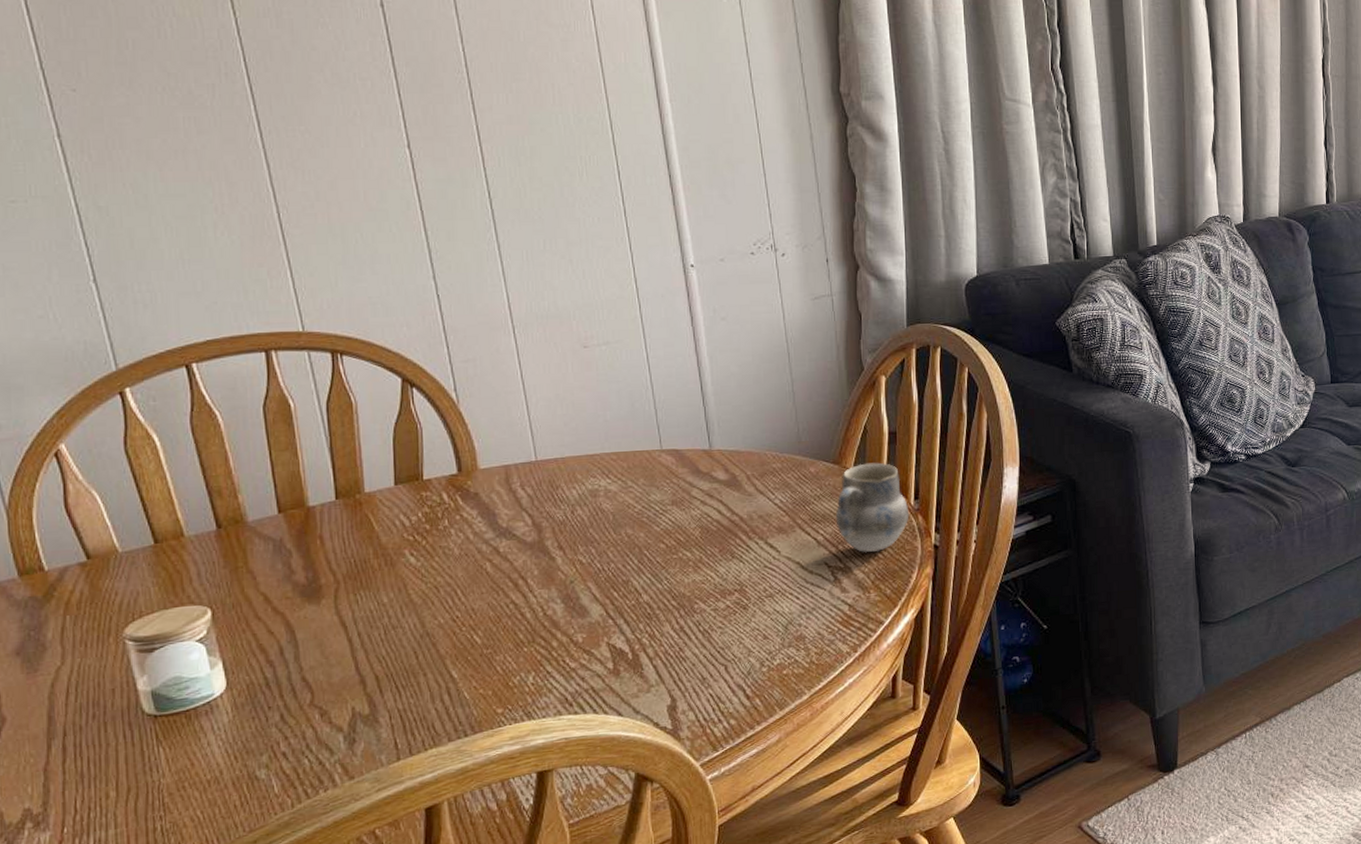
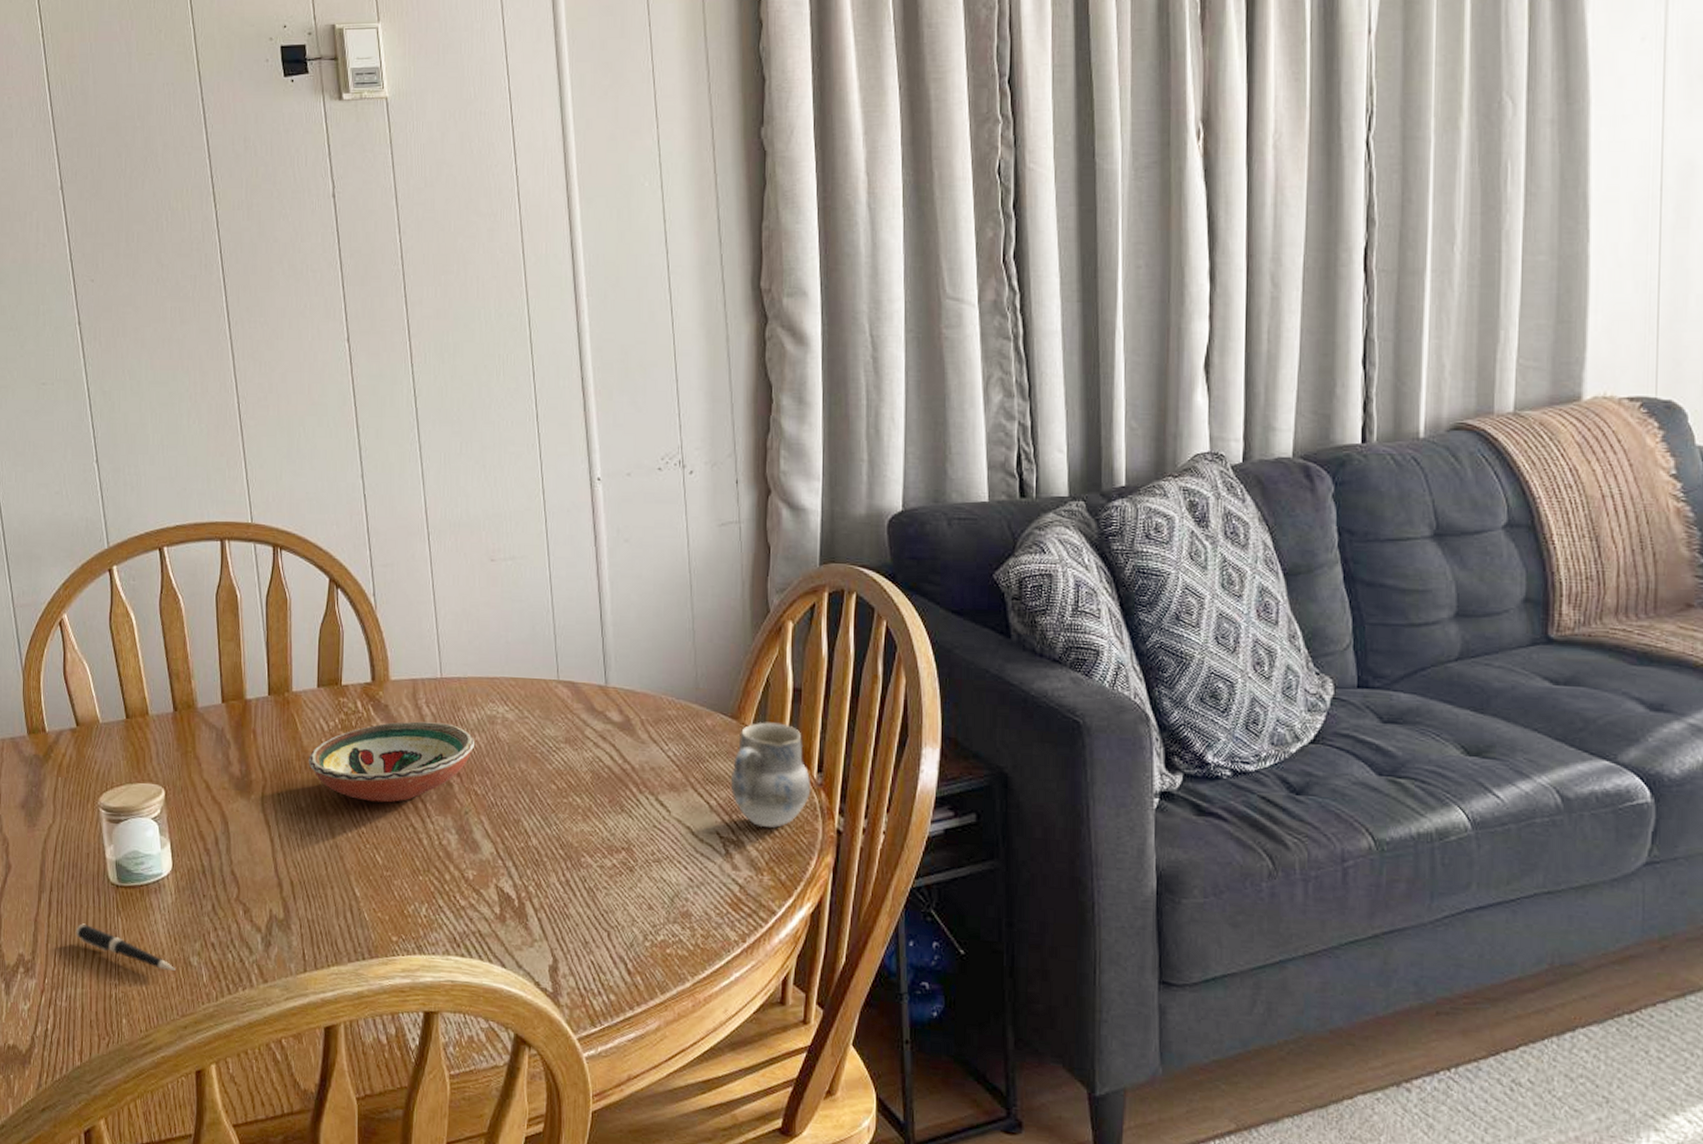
pen: none [101,762,238,790] -> present [75,923,175,971]
decorative bowl: none [389,502,576,587] -> present [308,721,474,803]

